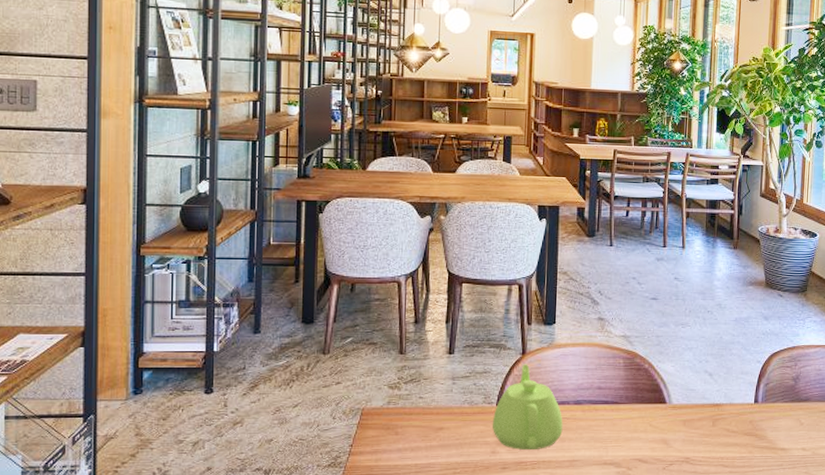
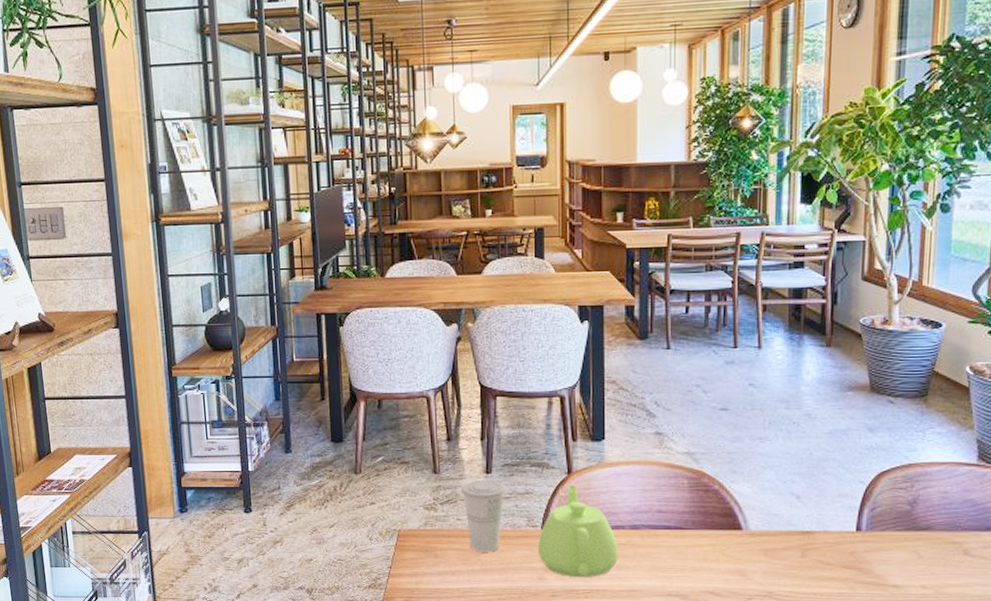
cup: none [425,359,467,429] -> present [461,479,507,552]

